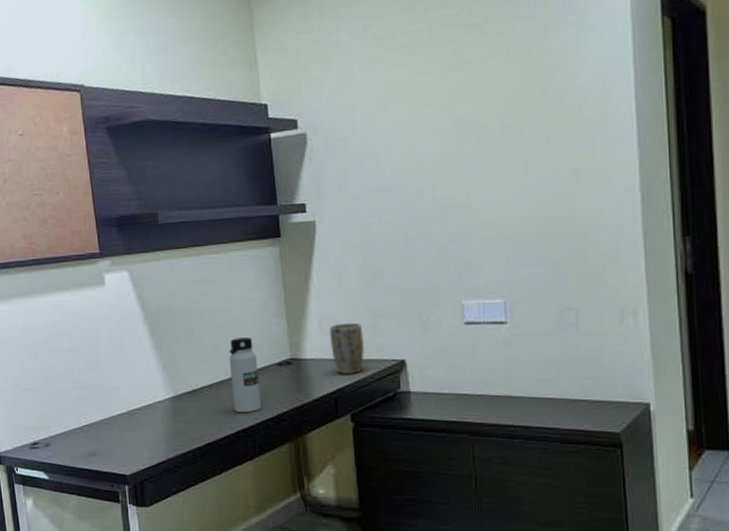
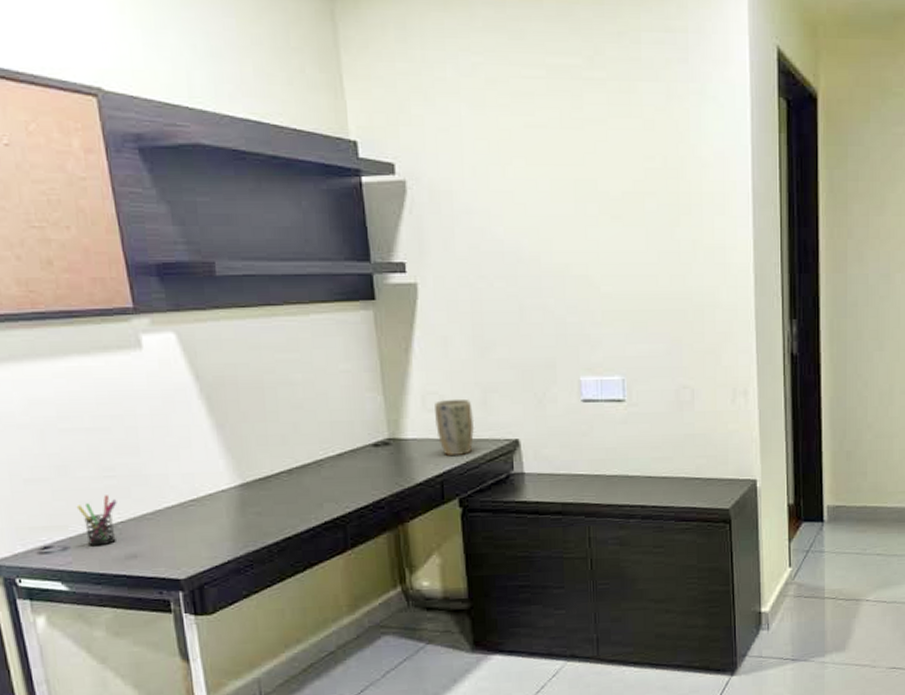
pen holder: none [56,403,84,444] -> present [76,495,117,546]
water bottle: present [229,337,261,413] -> none [312,415,353,501]

